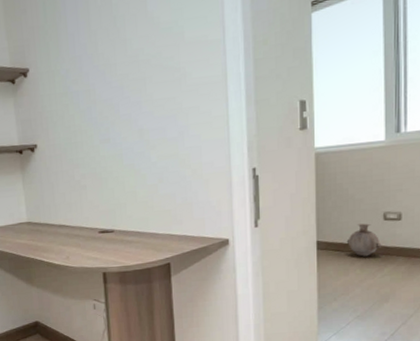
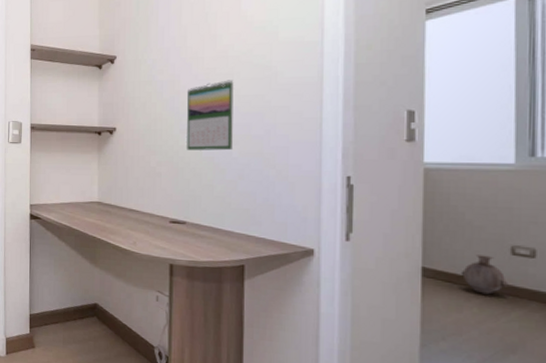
calendar: none [102,84,152,160] -> present [186,80,234,151]

